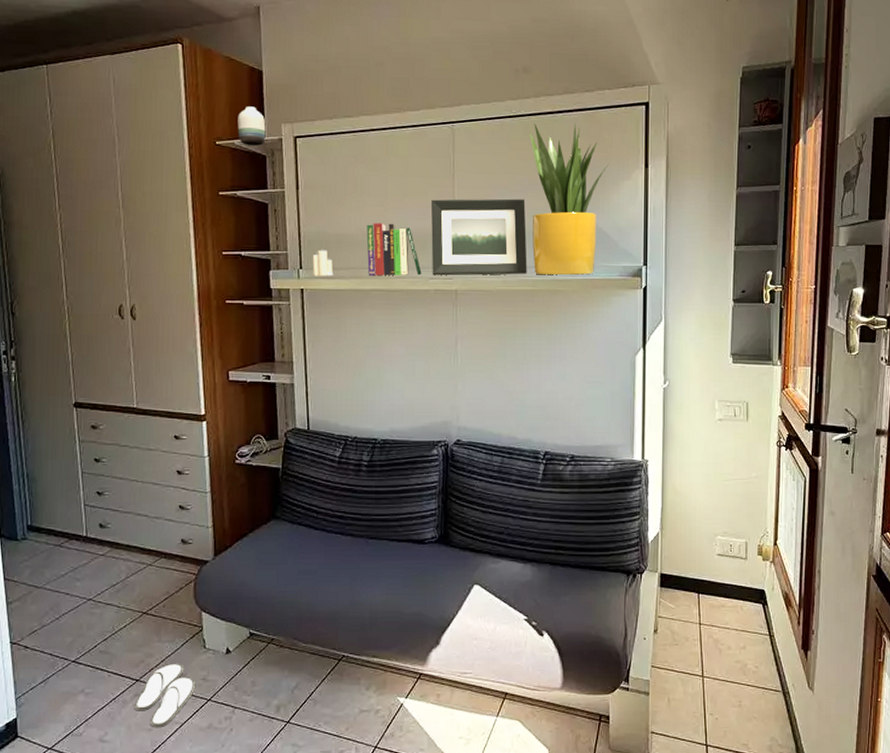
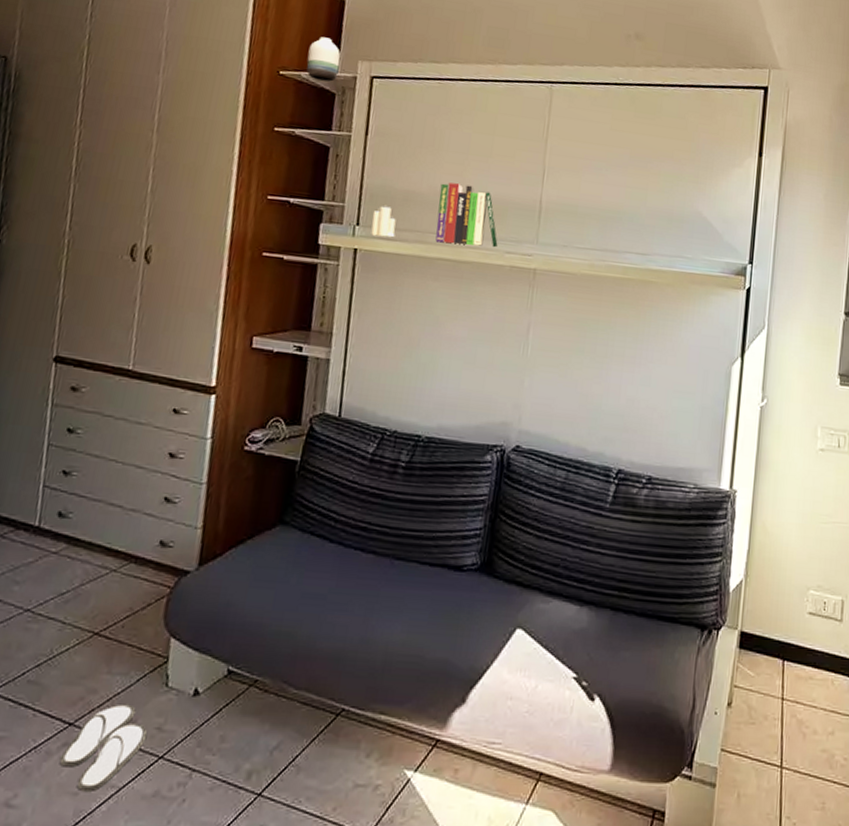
picture frame: present [430,198,527,276] -> none [509,163,624,260]
planter: present [529,124,609,276] -> none [626,95,719,268]

